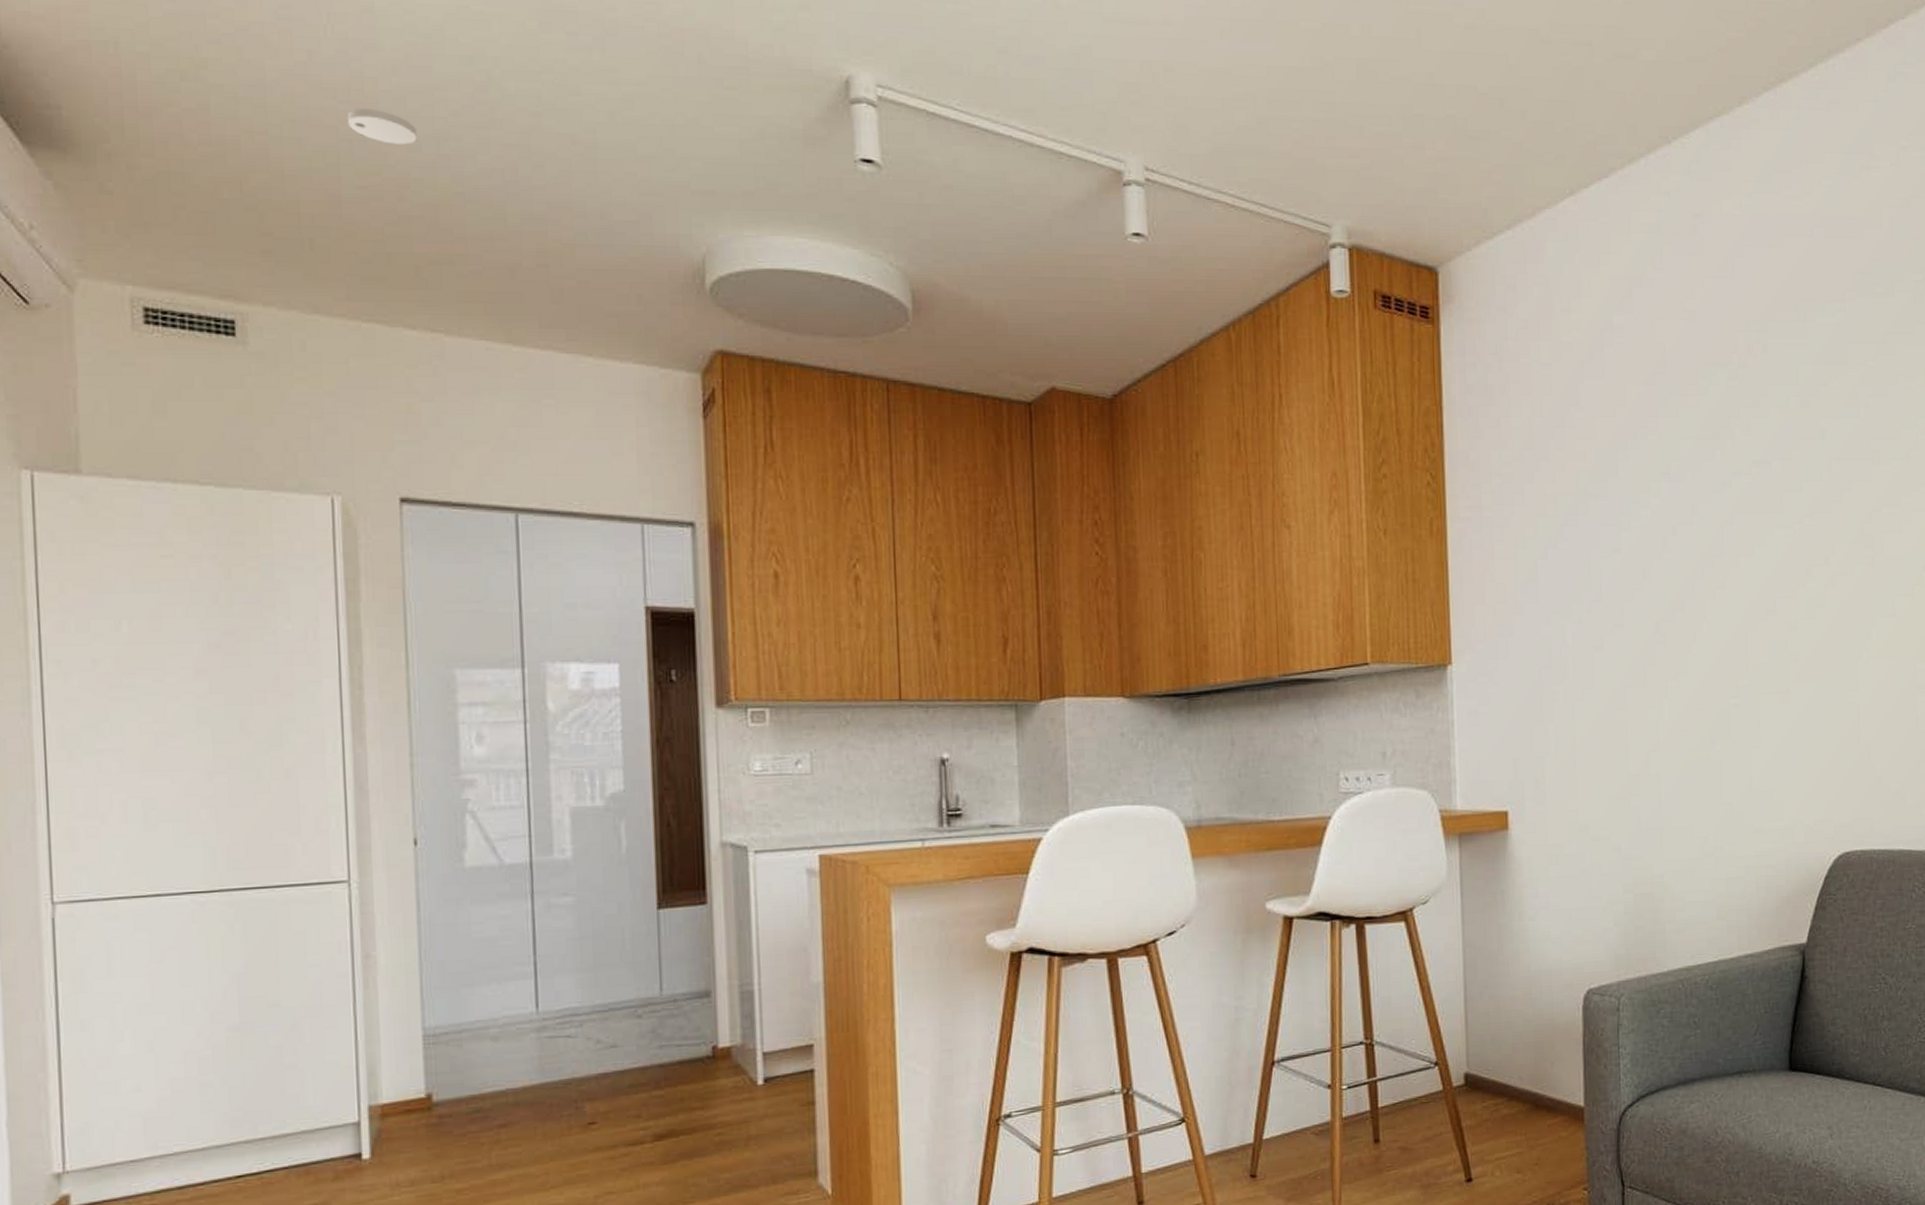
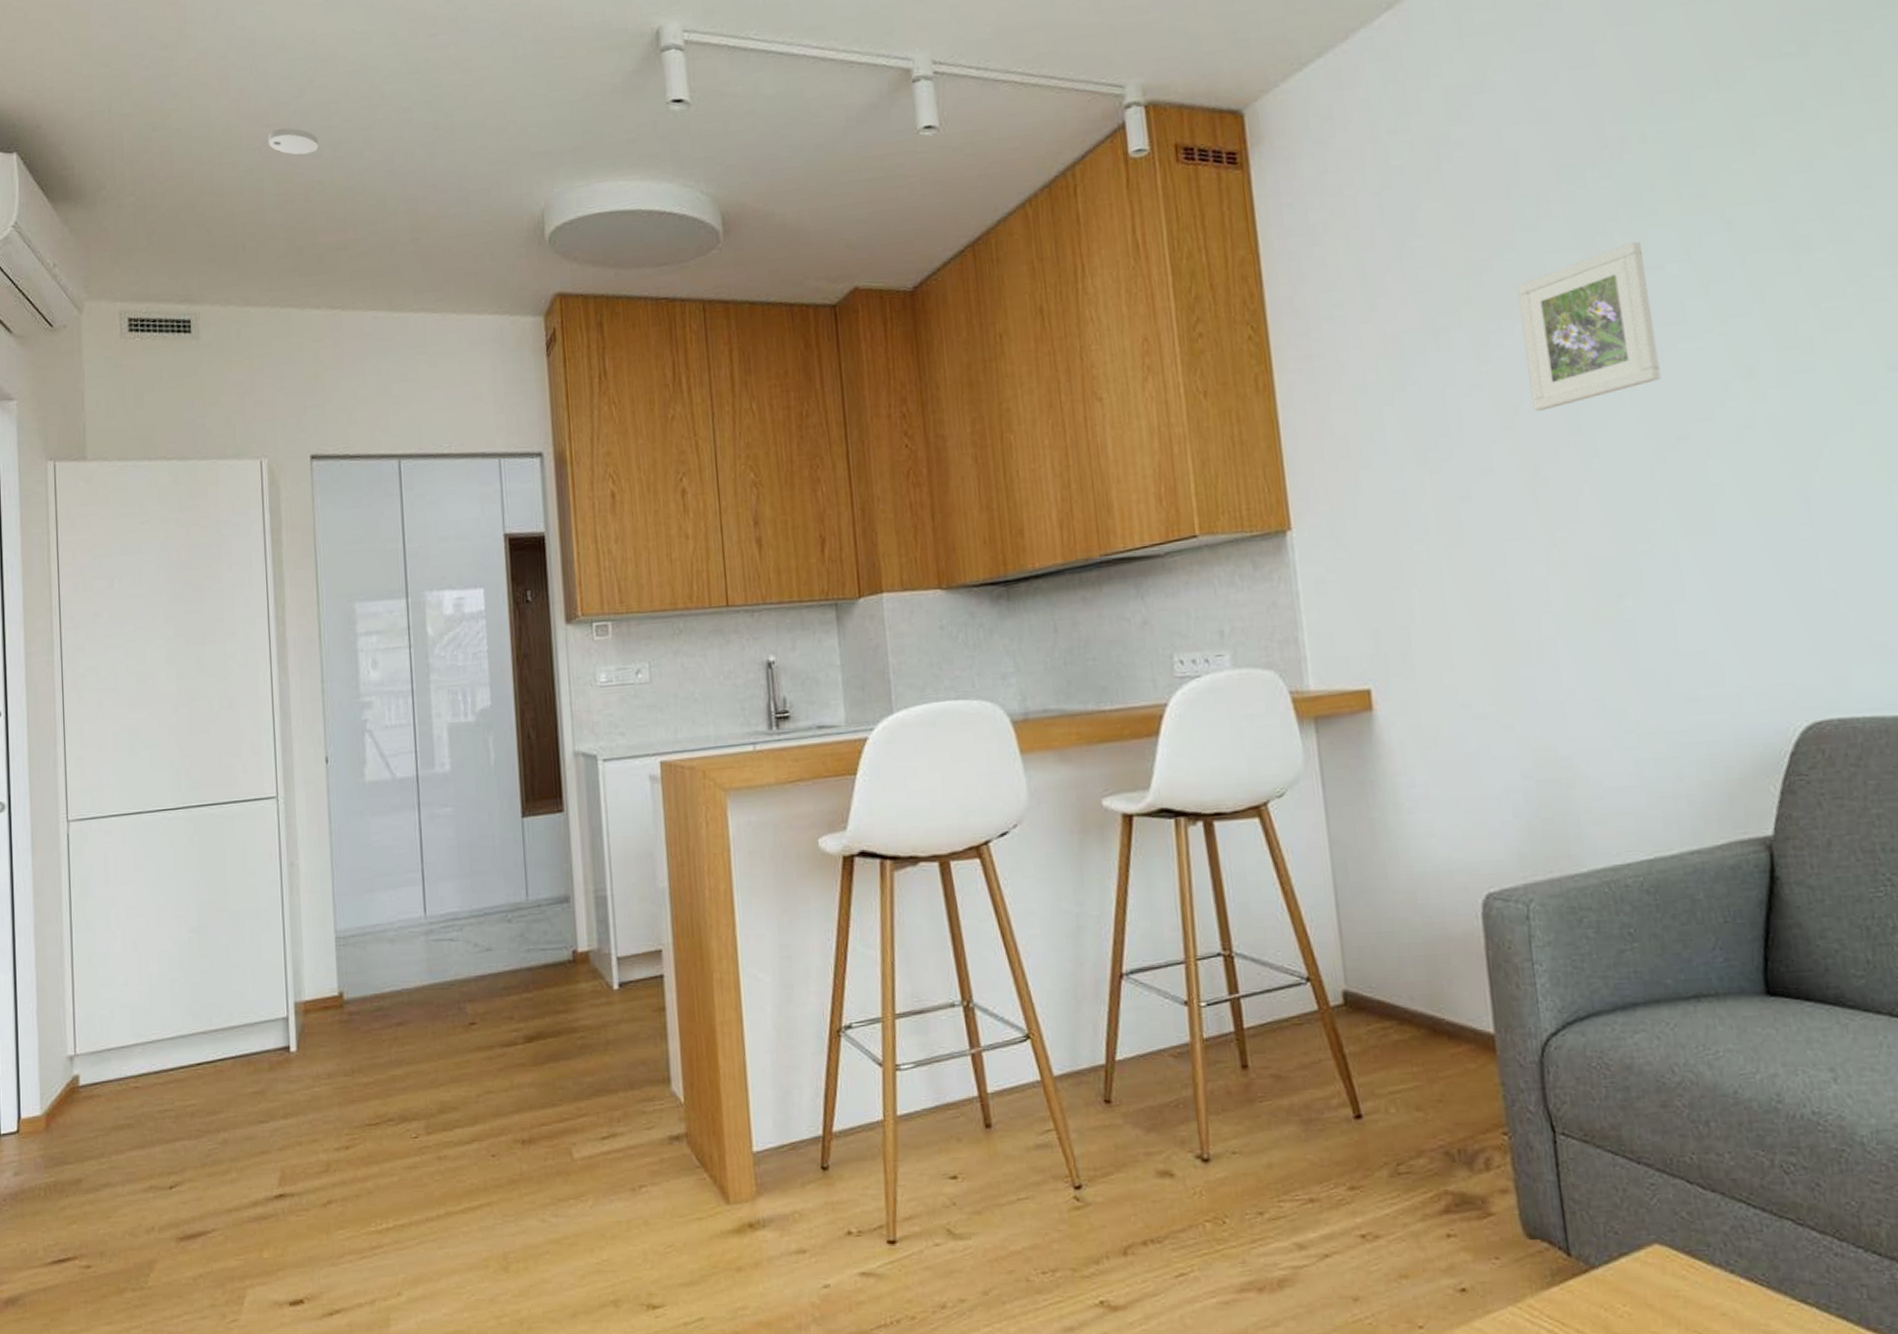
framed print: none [1656,438,1760,577] -> present [1517,241,1661,411]

